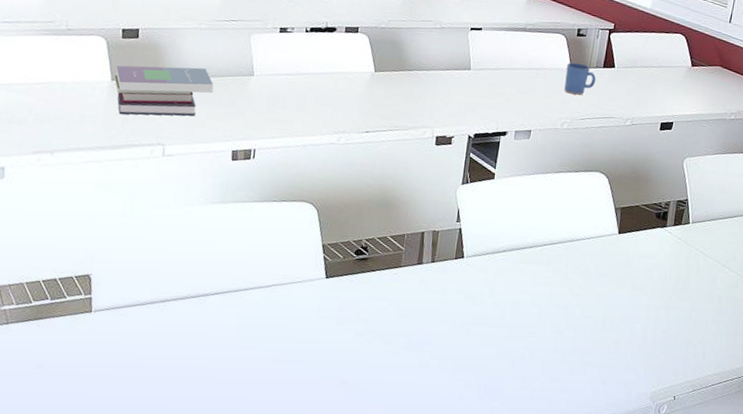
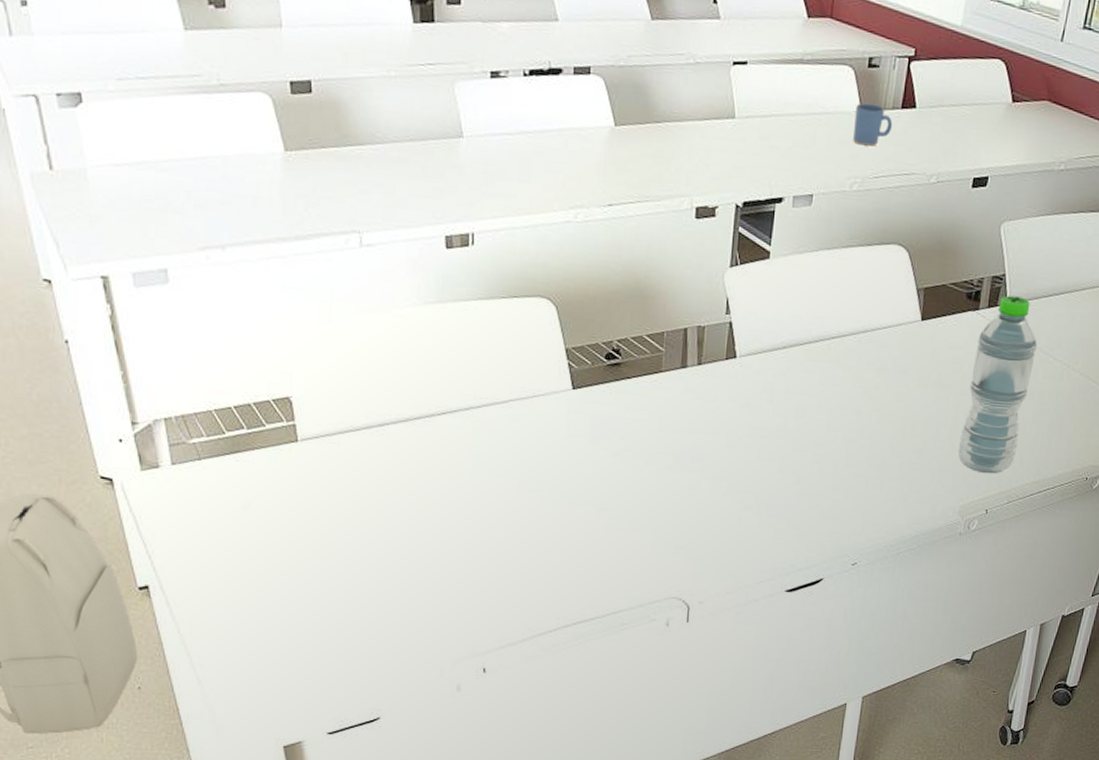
books: present [114,65,214,116] -> none [288,129,414,195]
water bottle: none [649,216,716,366] -> present [958,296,1038,474]

